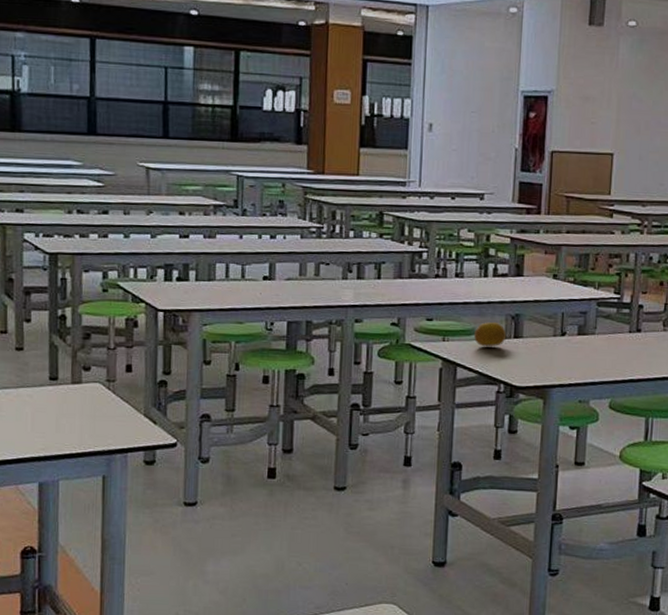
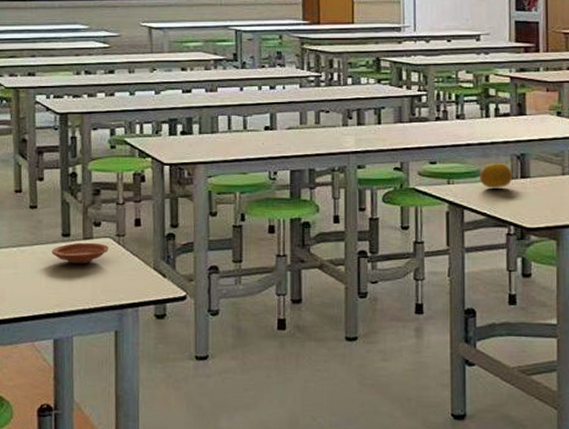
plate: none [38,386,98,408] -> present [51,242,109,263]

